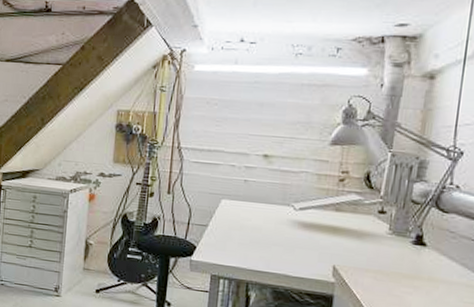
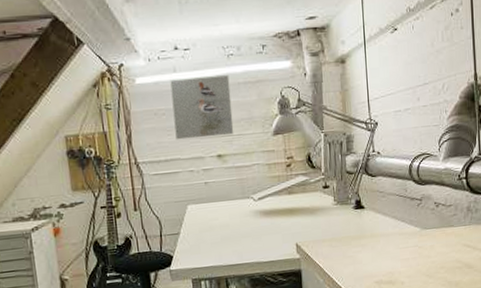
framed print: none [223,71,293,137] -> present [170,75,234,140]

